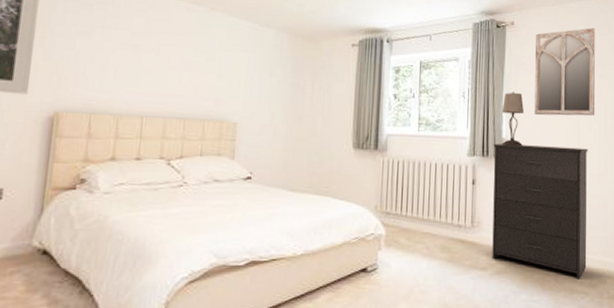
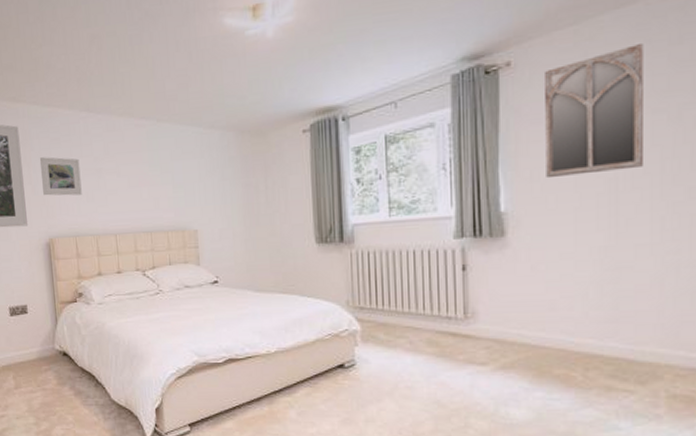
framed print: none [58,21,113,69] -> present [39,157,82,196]
dresser: present [492,143,588,279] -> none [487,212,633,375]
table lamp: present [501,92,525,146] -> none [497,153,531,221]

